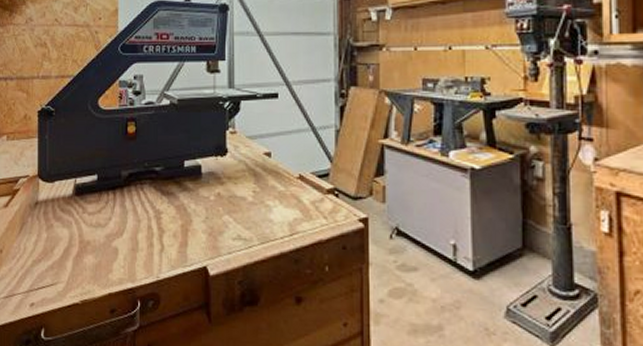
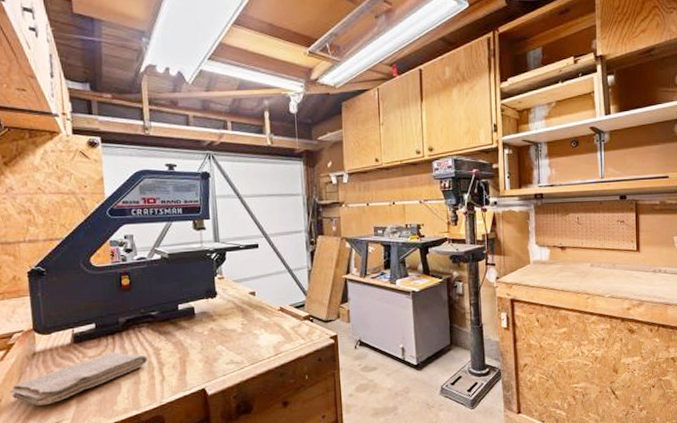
washcloth: none [11,210,147,263] -> present [10,352,148,406]

